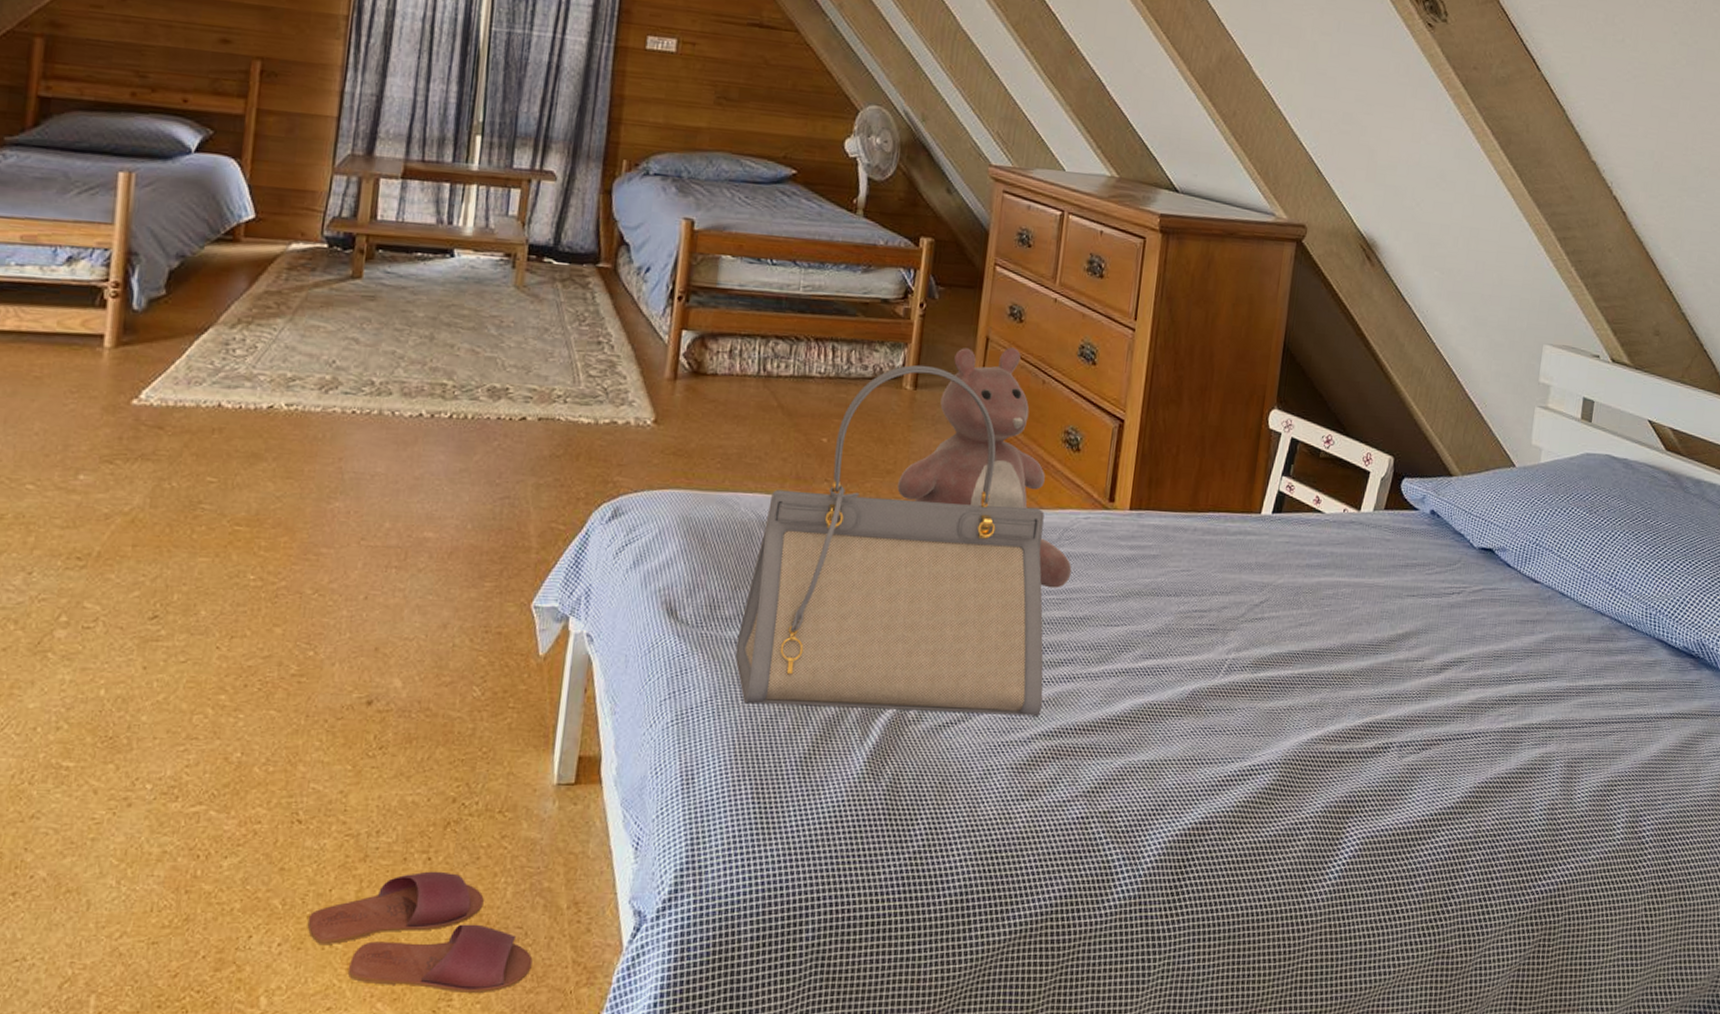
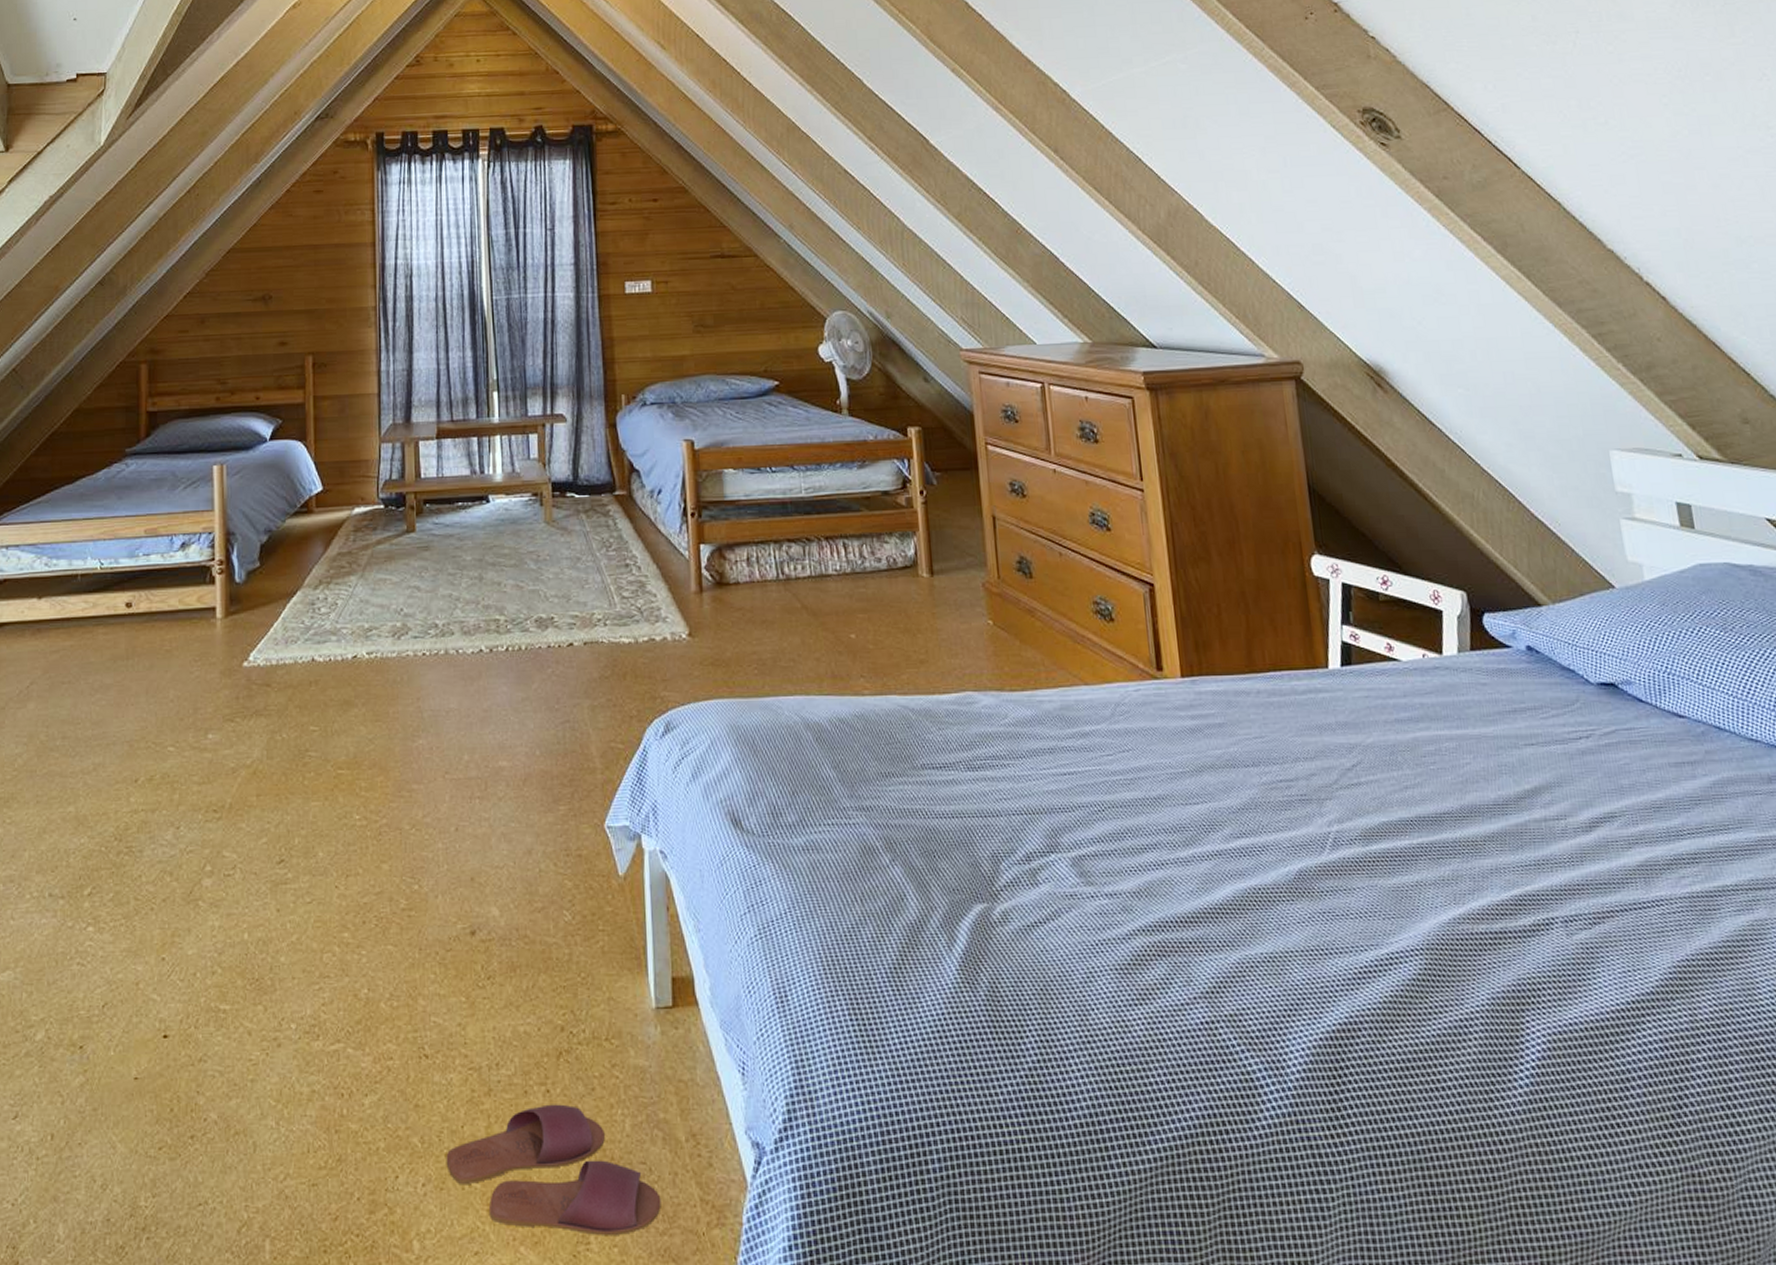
handbag: present [735,364,1045,717] -> none [804,551,1134,914]
stuffed animal: present [897,347,1072,588] -> none [933,523,1134,768]

